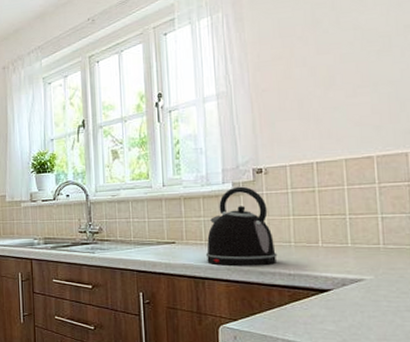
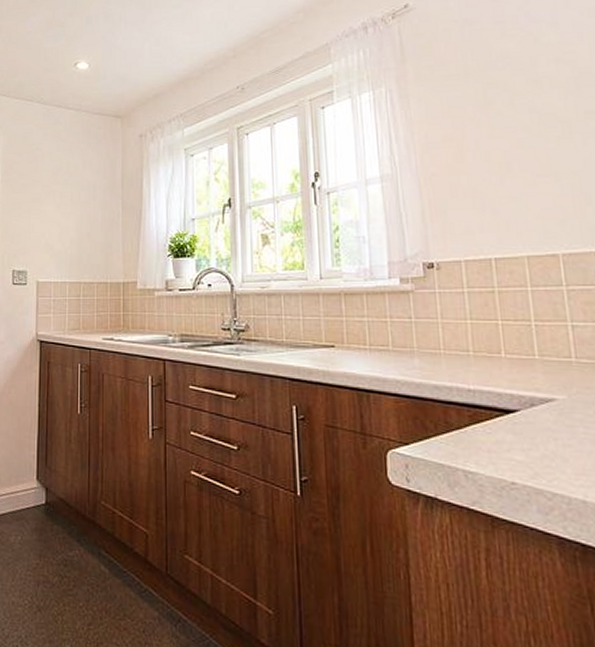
kettle: present [205,186,278,265] -> none [370,283,454,377]

